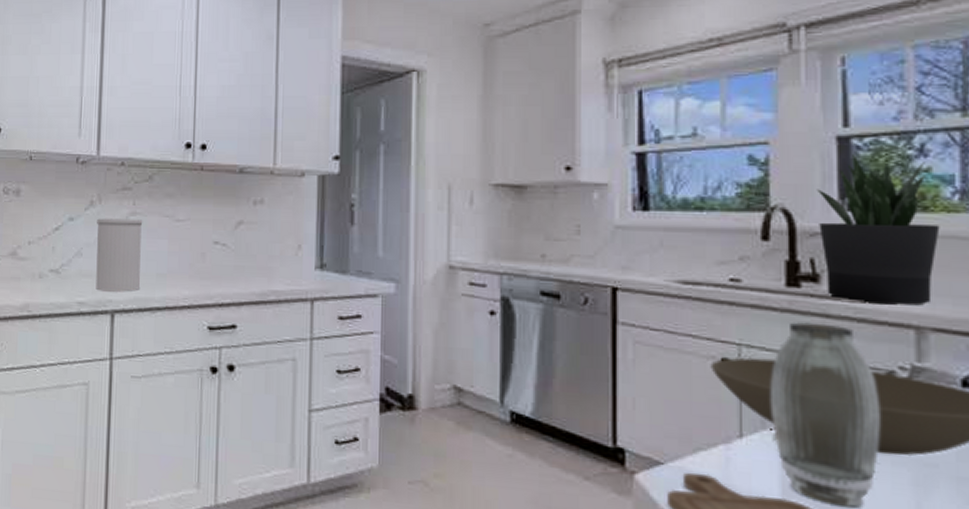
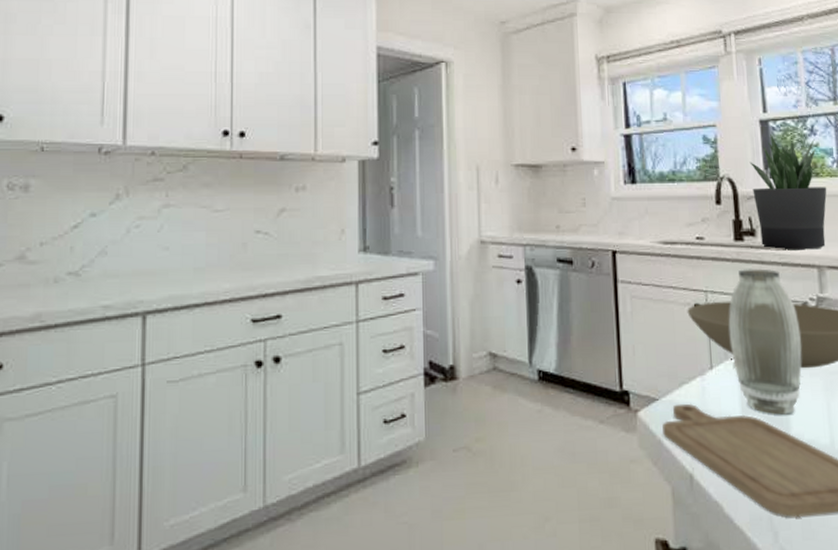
canister: present [96,218,143,292] -> none [124,212,177,292]

